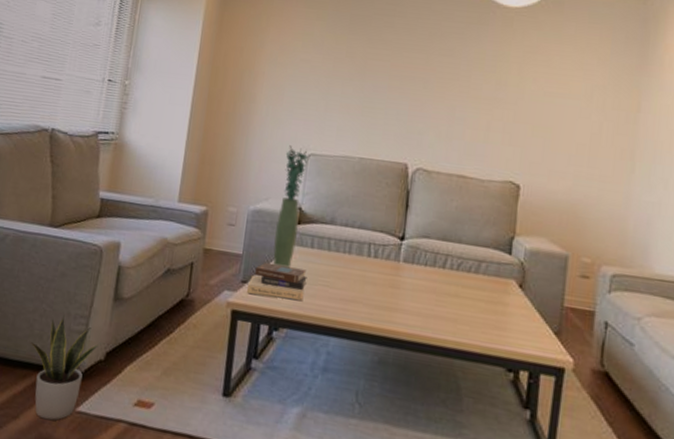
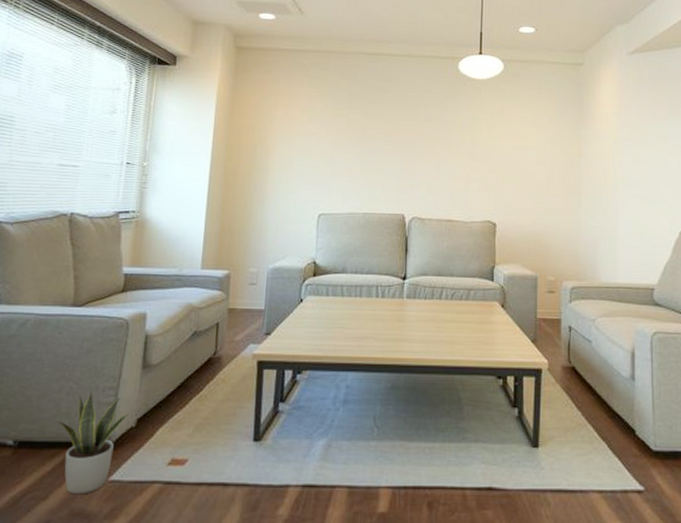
books: present [247,262,307,301] -> none [271,313,325,345]
vase: present [273,145,308,269] -> none [292,208,318,317]

